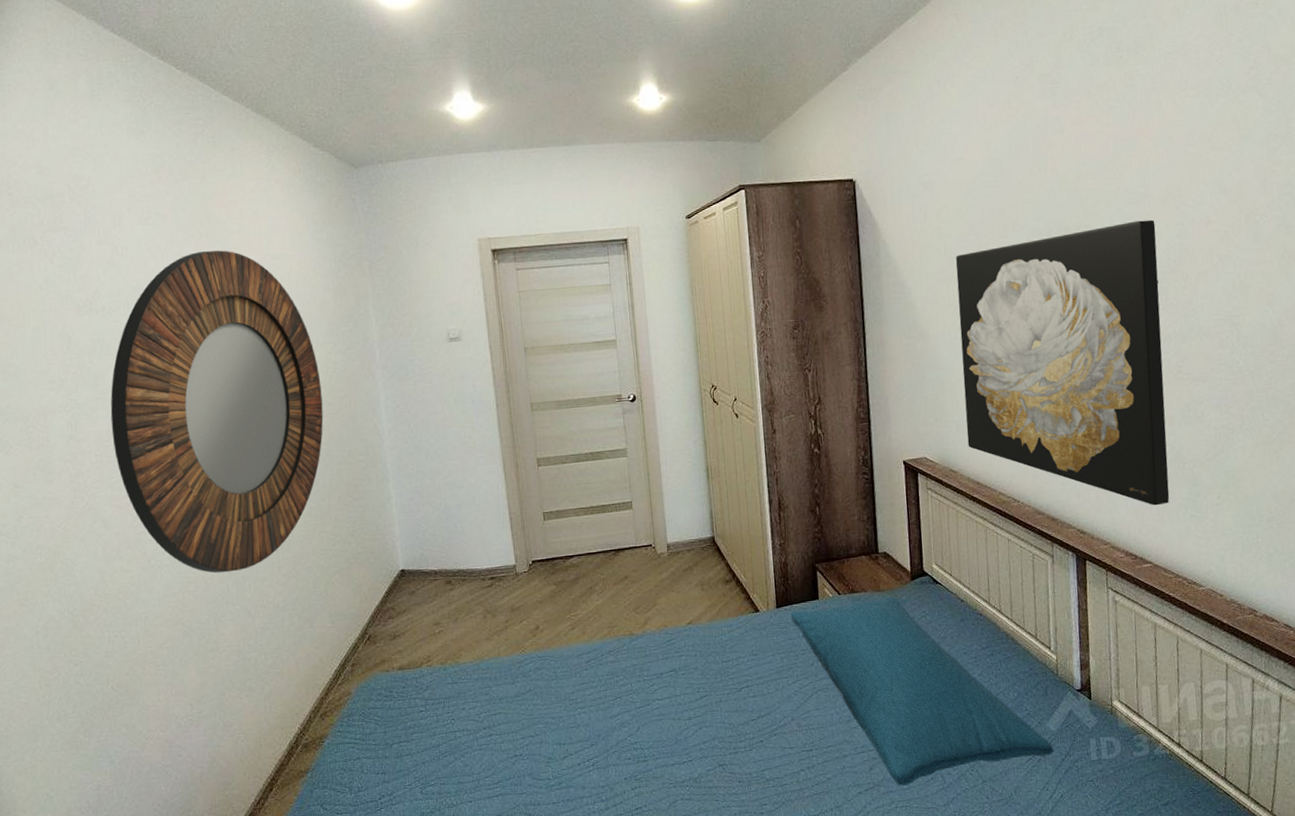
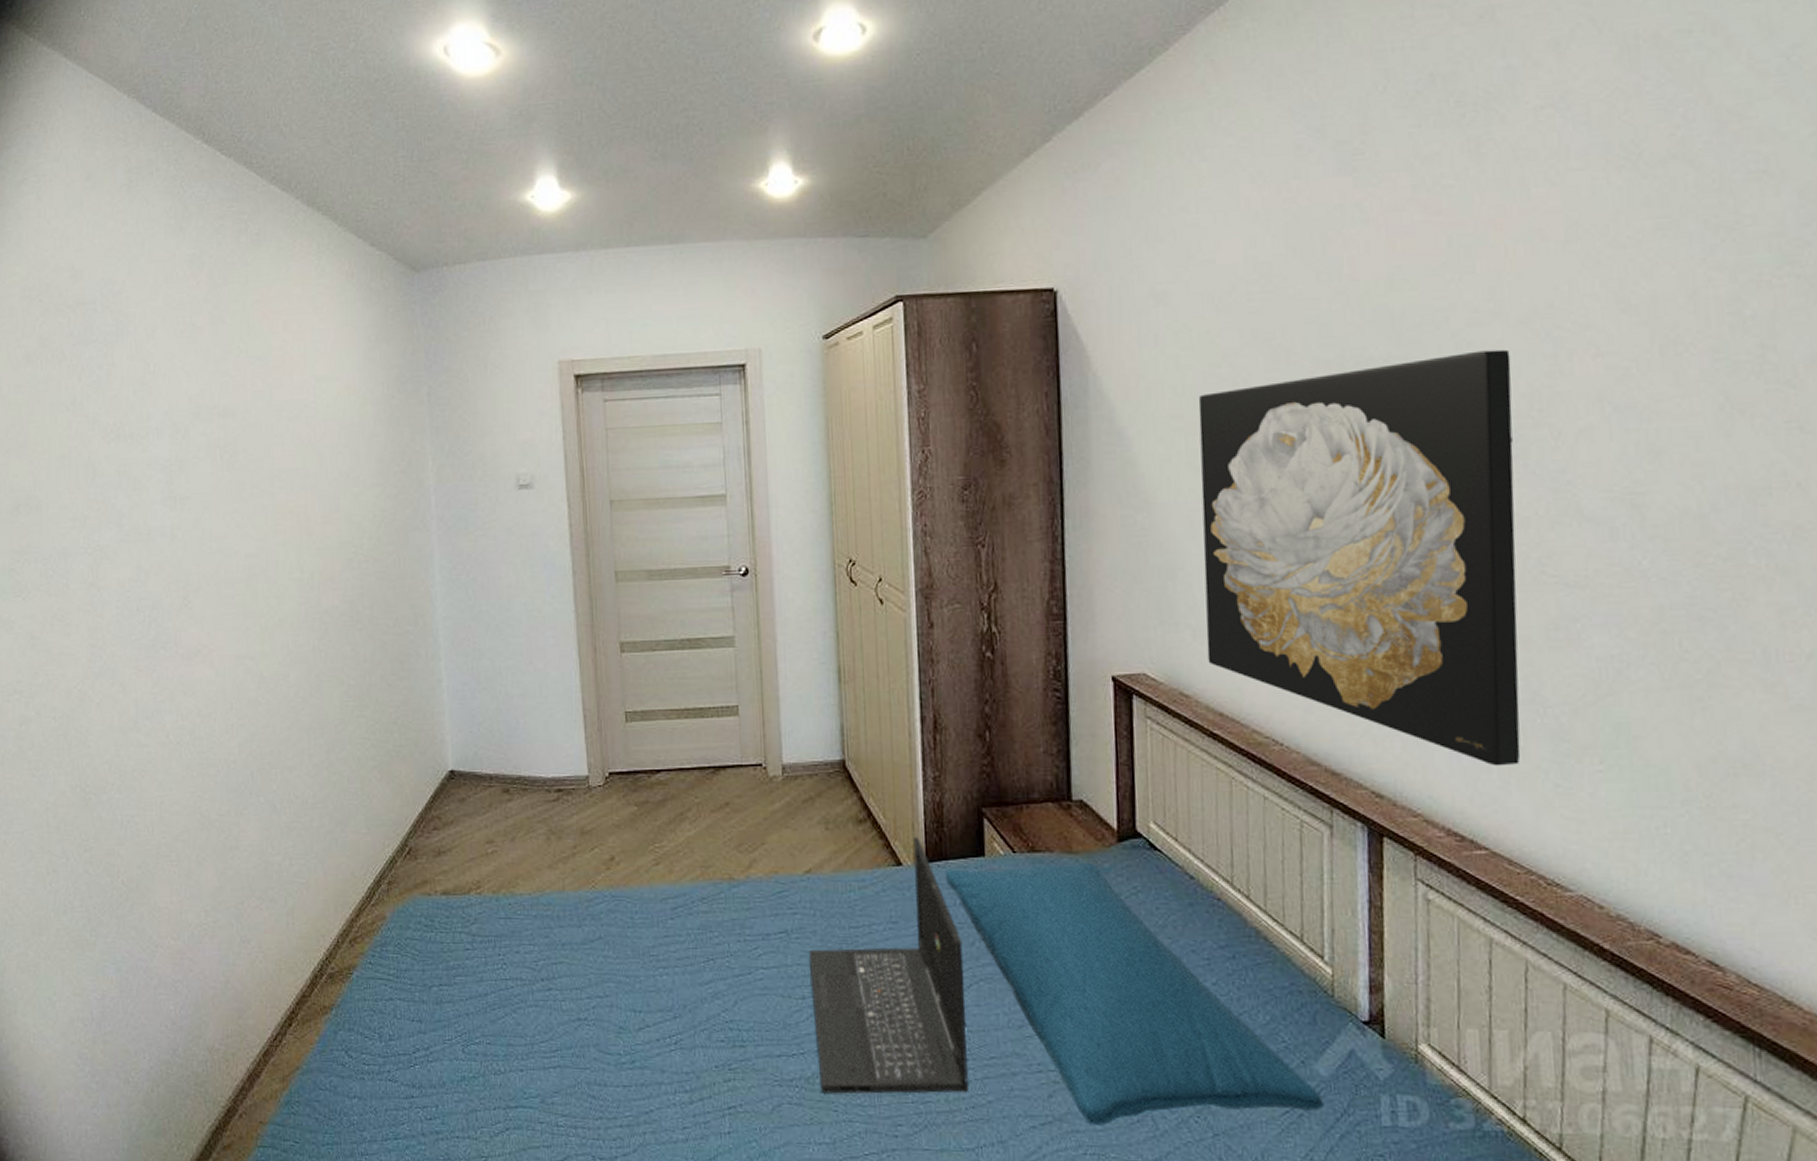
home mirror: present [110,250,324,574] -> none [134,369,368,757]
laptop: none [692,589,813,789] -> present [808,836,968,1094]

